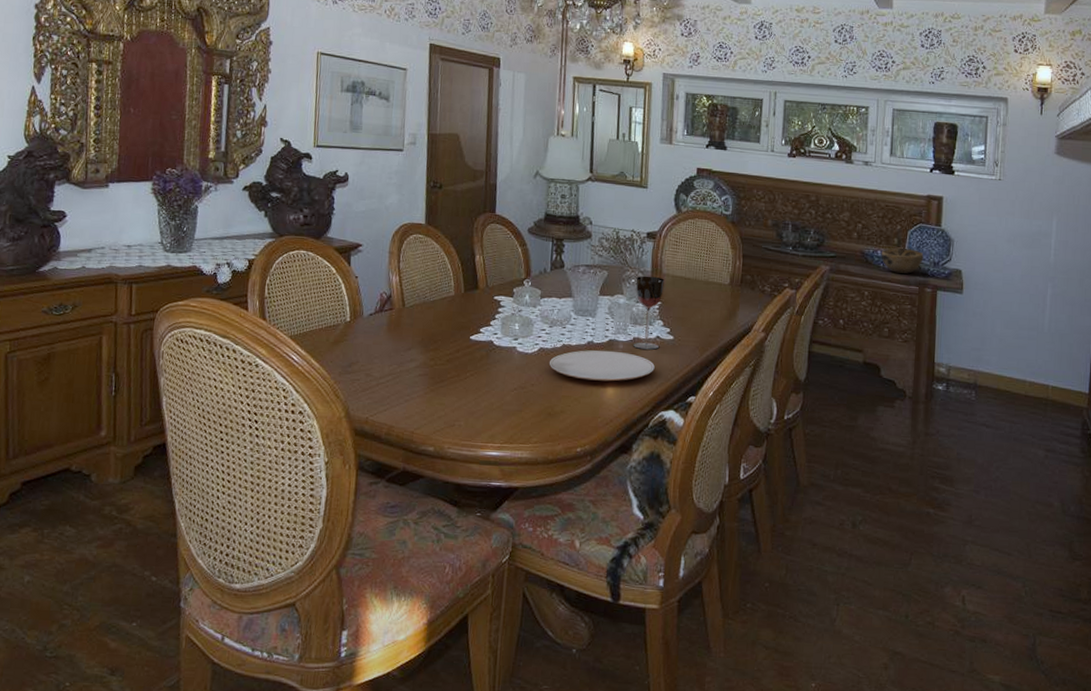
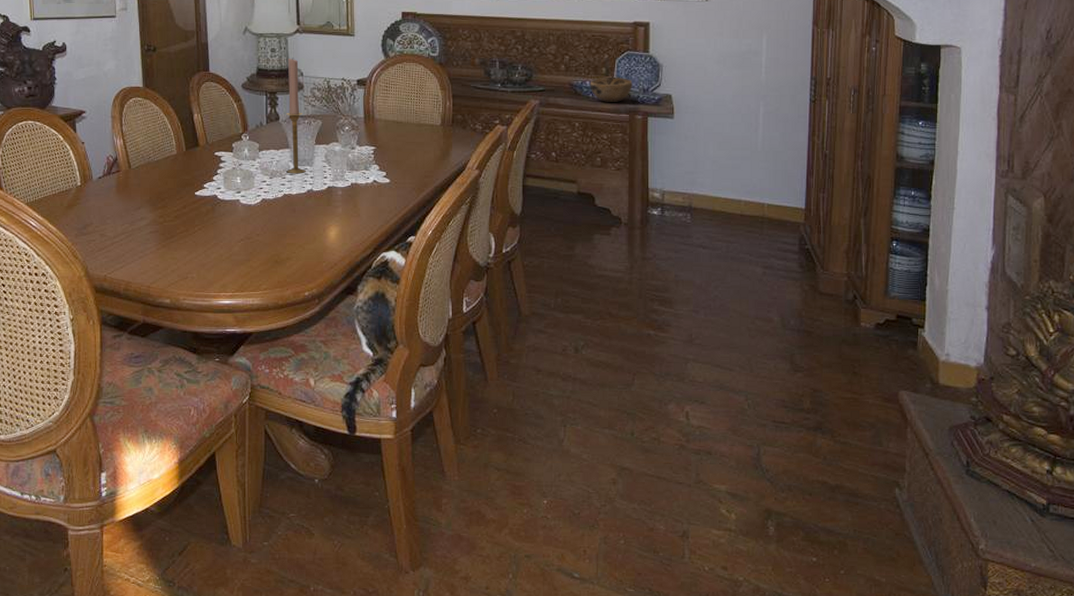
plate: present [550,350,655,382] -> none [273,197,374,227]
candlestick: none [567,205,588,325] -> present [286,58,306,174]
wineglass: present [632,275,664,350] -> none [349,122,377,194]

